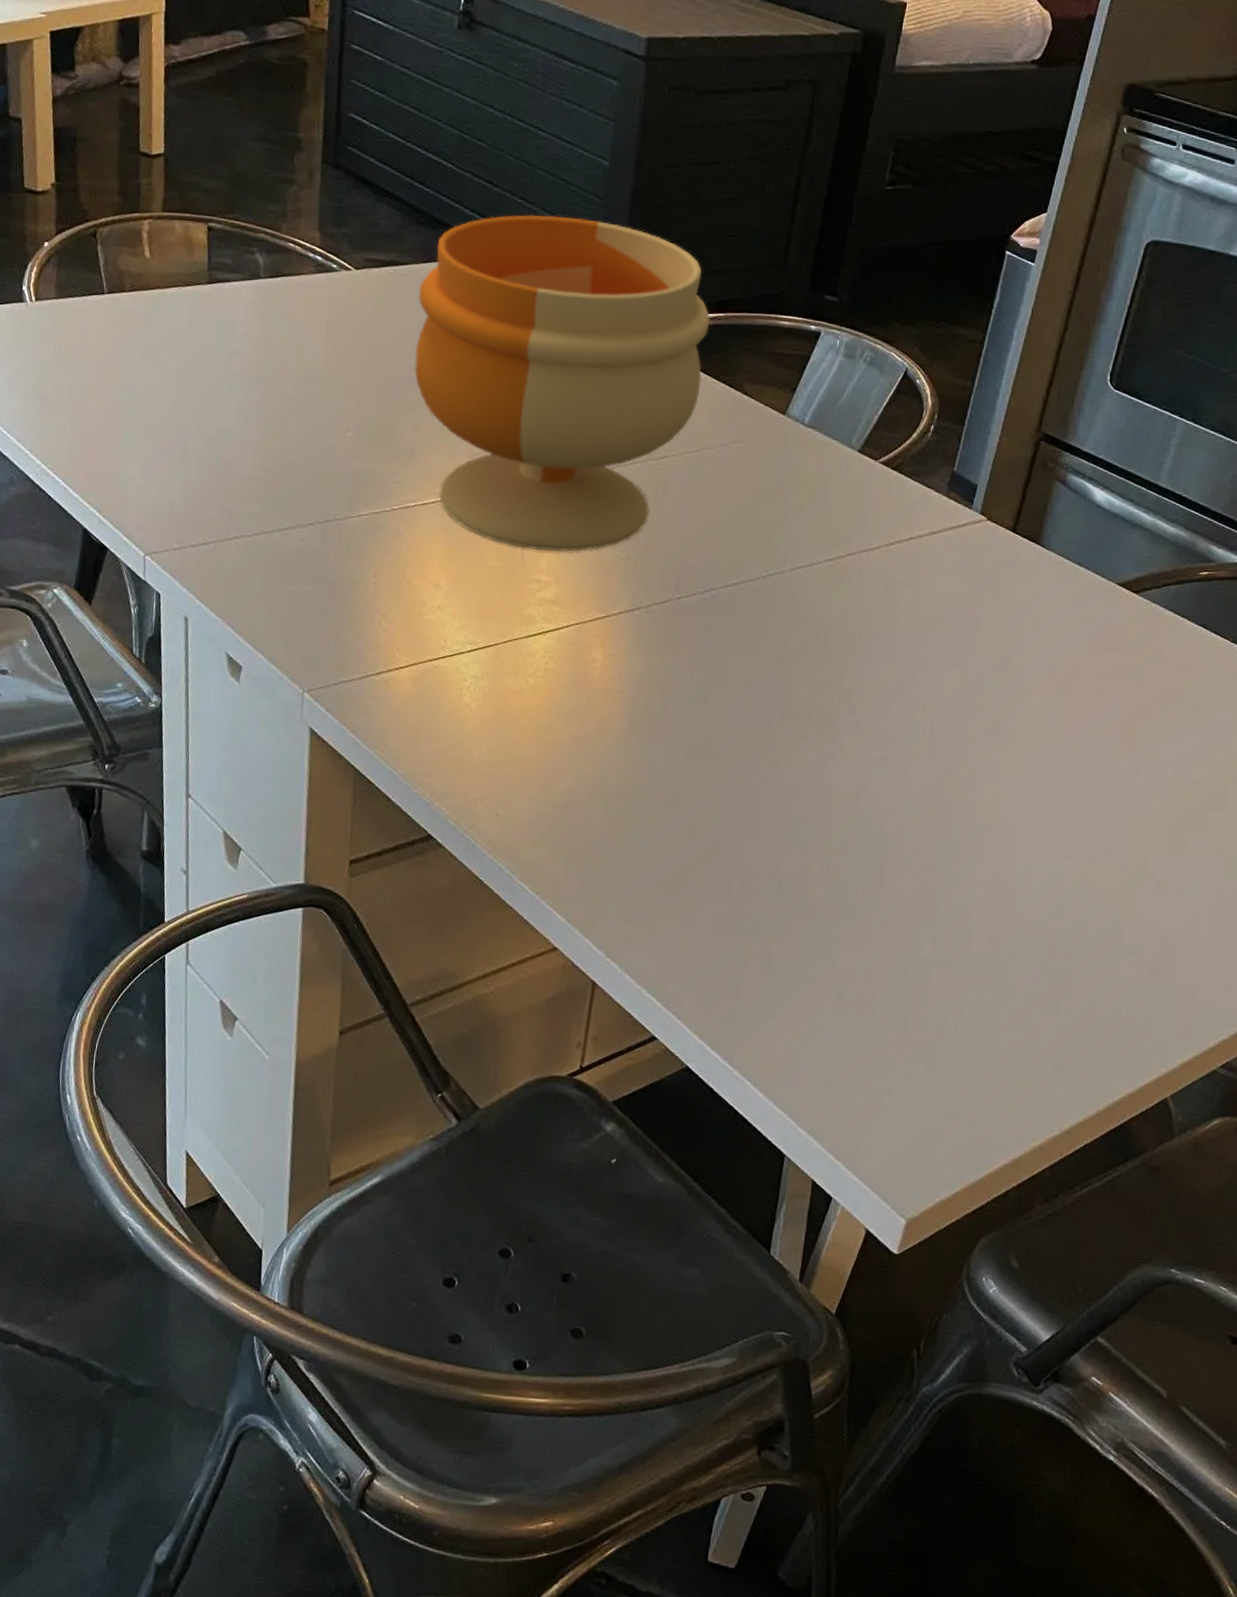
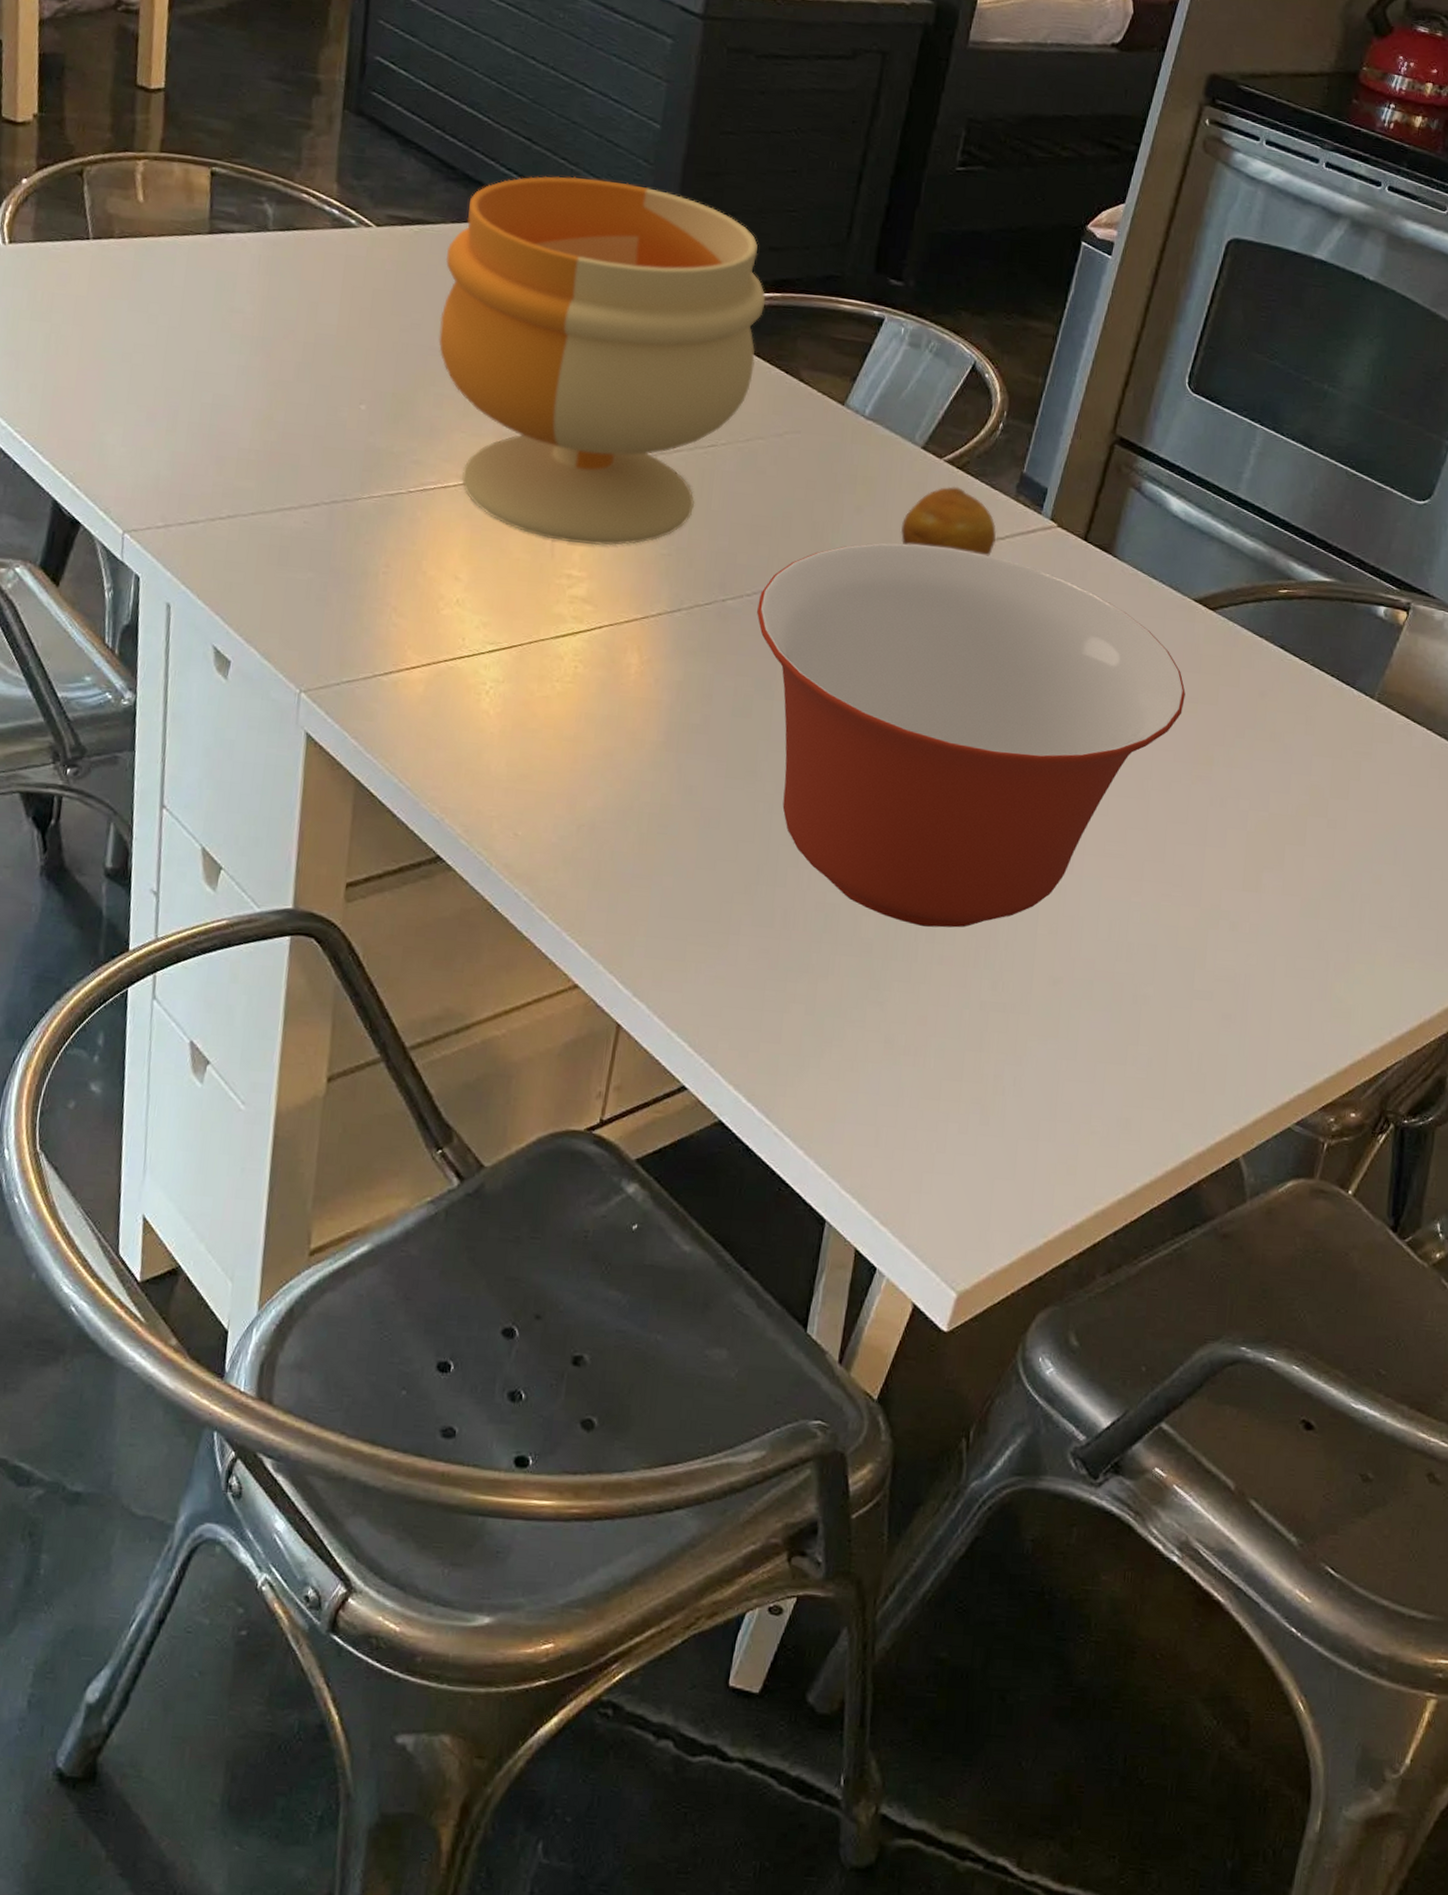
mixing bowl: none [709,540,1111,892] -> present [757,543,1186,928]
fruit: none [840,486,930,550] -> present [900,486,996,556]

